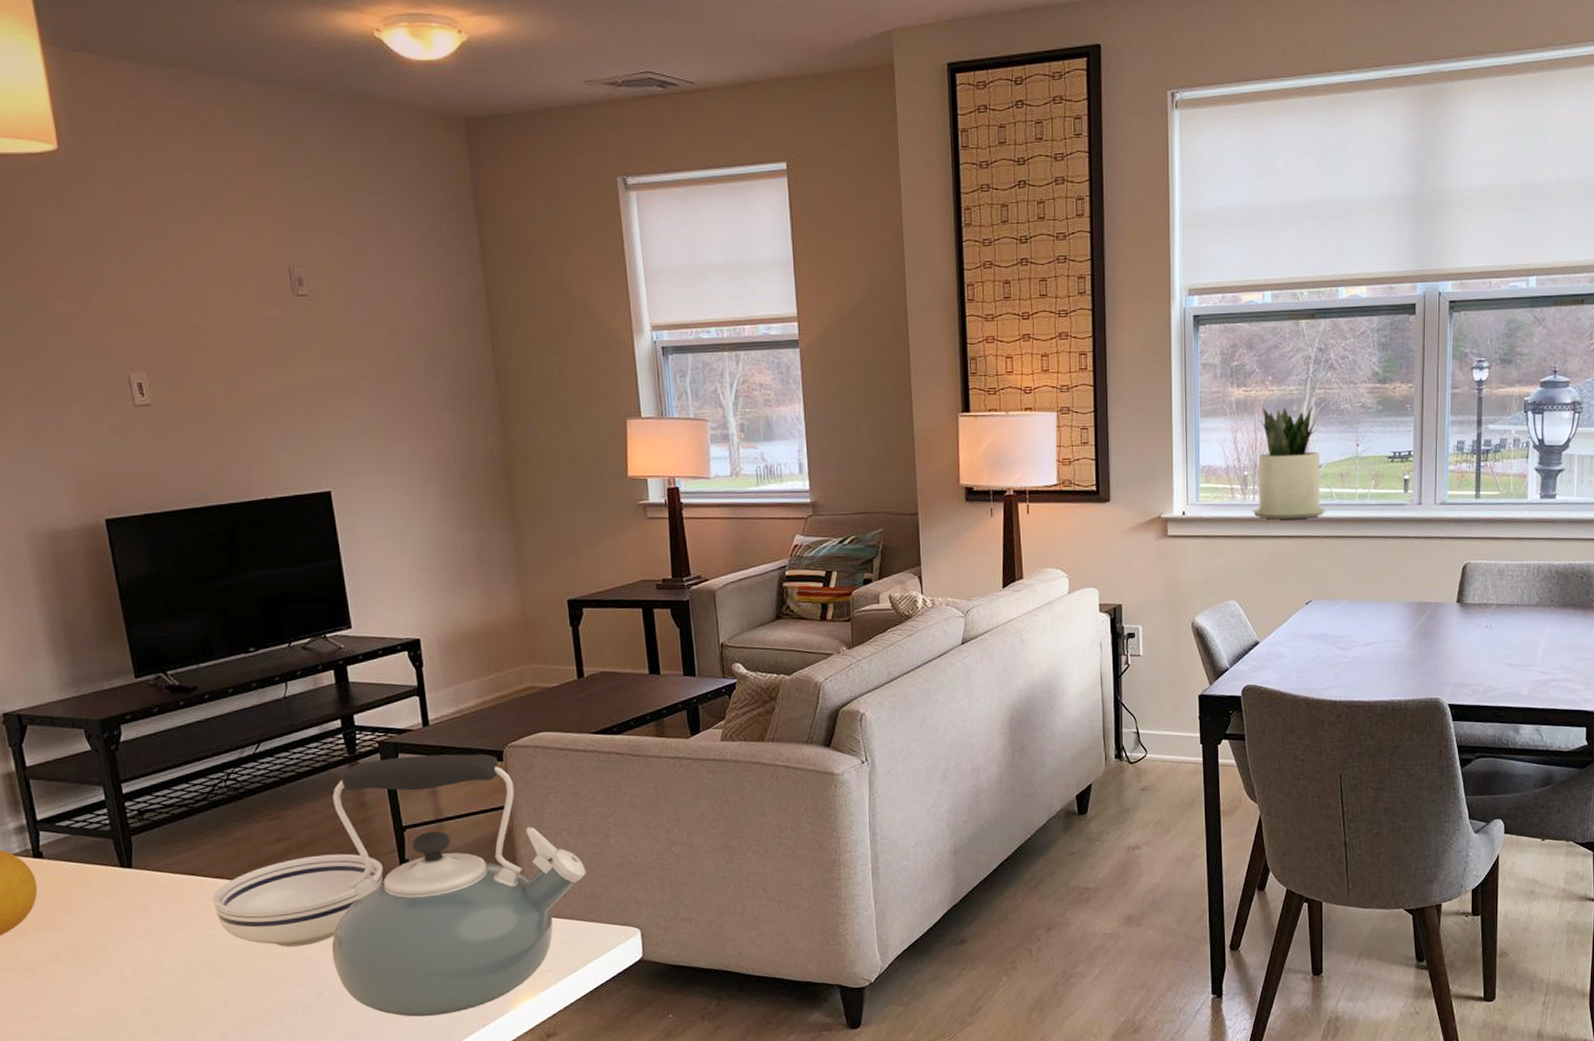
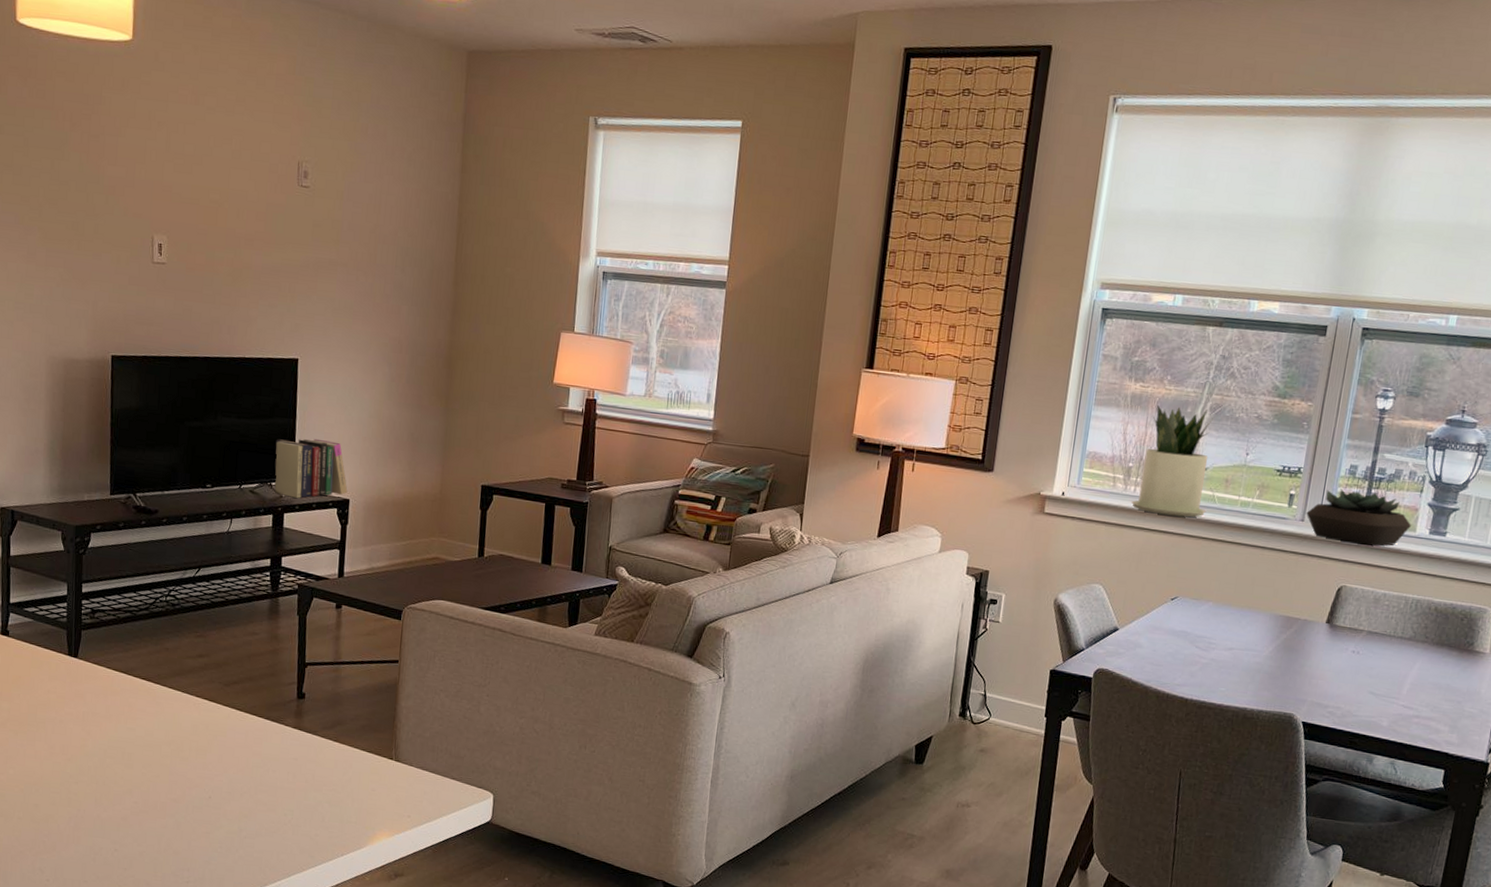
bowl: present [212,853,384,947] -> none [137,674,283,753]
books: none [321,577,416,647] -> present [274,438,348,499]
kettle: present [332,753,586,1017] -> none [226,600,455,838]
succulent plant: none [1422,465,1523,519] -> present [1306,489,1412,546]

